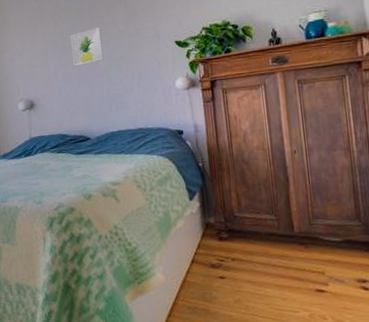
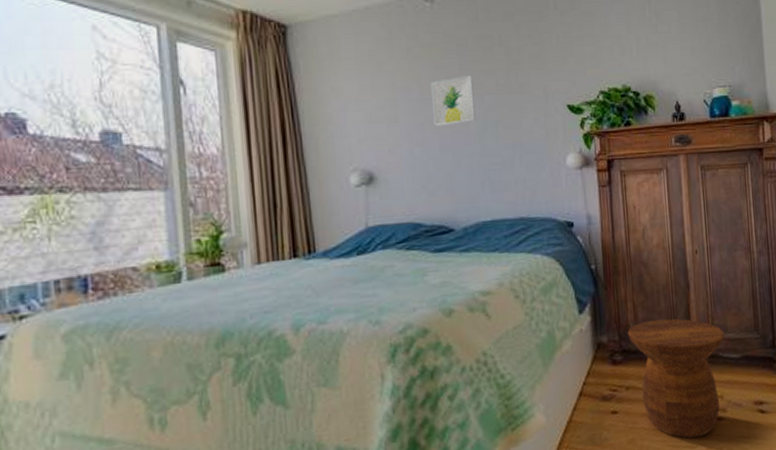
side table: none [231,206,325,305] -> present [627,318,724,439]

